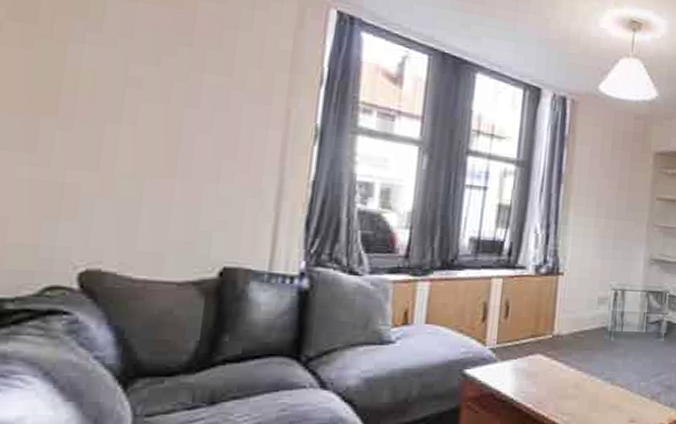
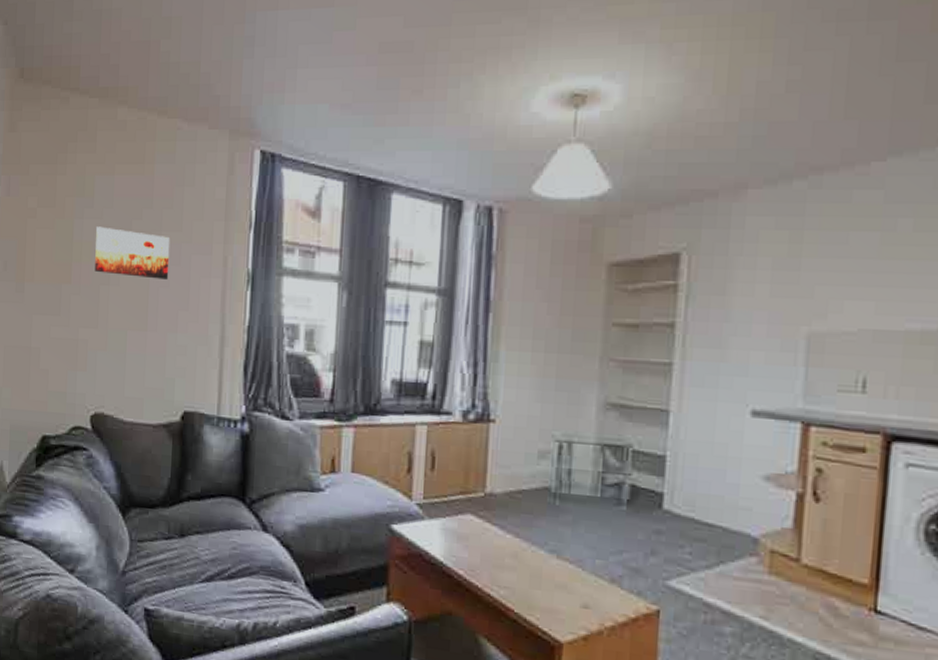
wall art: none [98,55,216,125] -> present [95,226,170,280]

